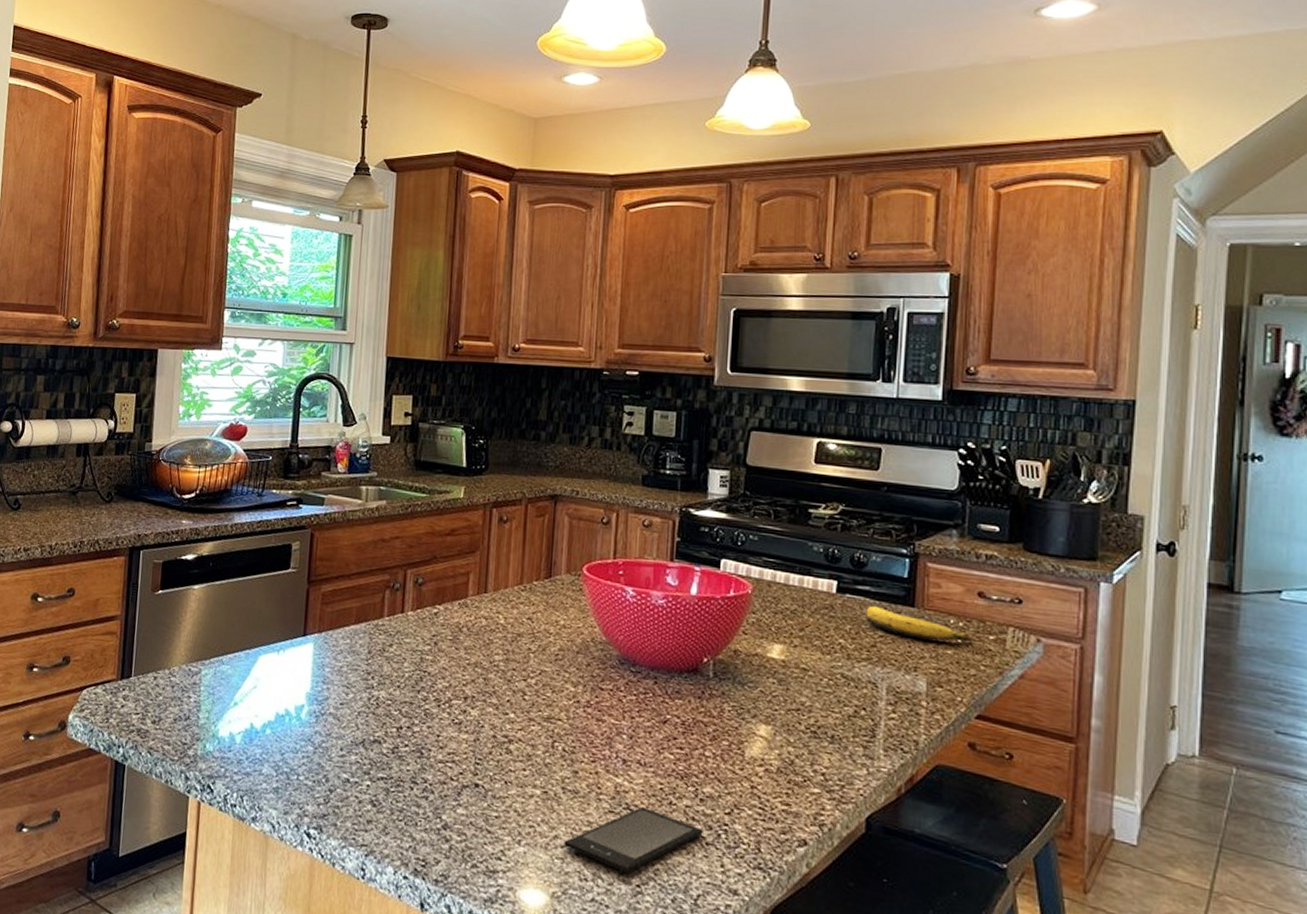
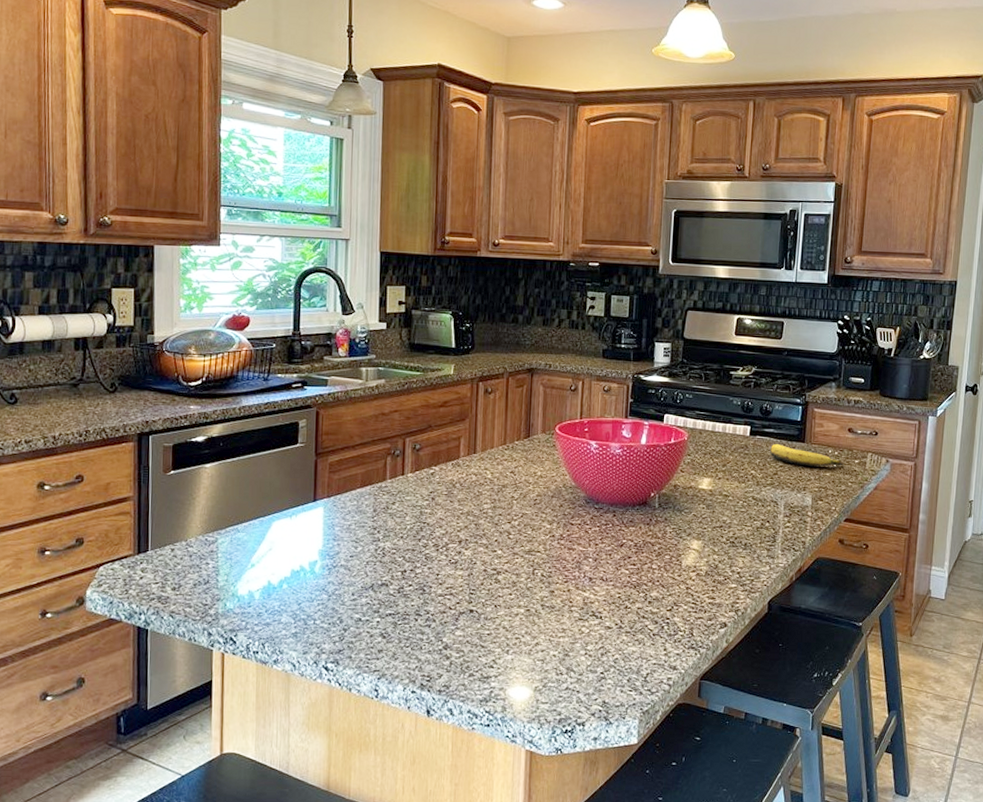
smartphone: present [564,806,703,874] -> none [544,612,651,665]

